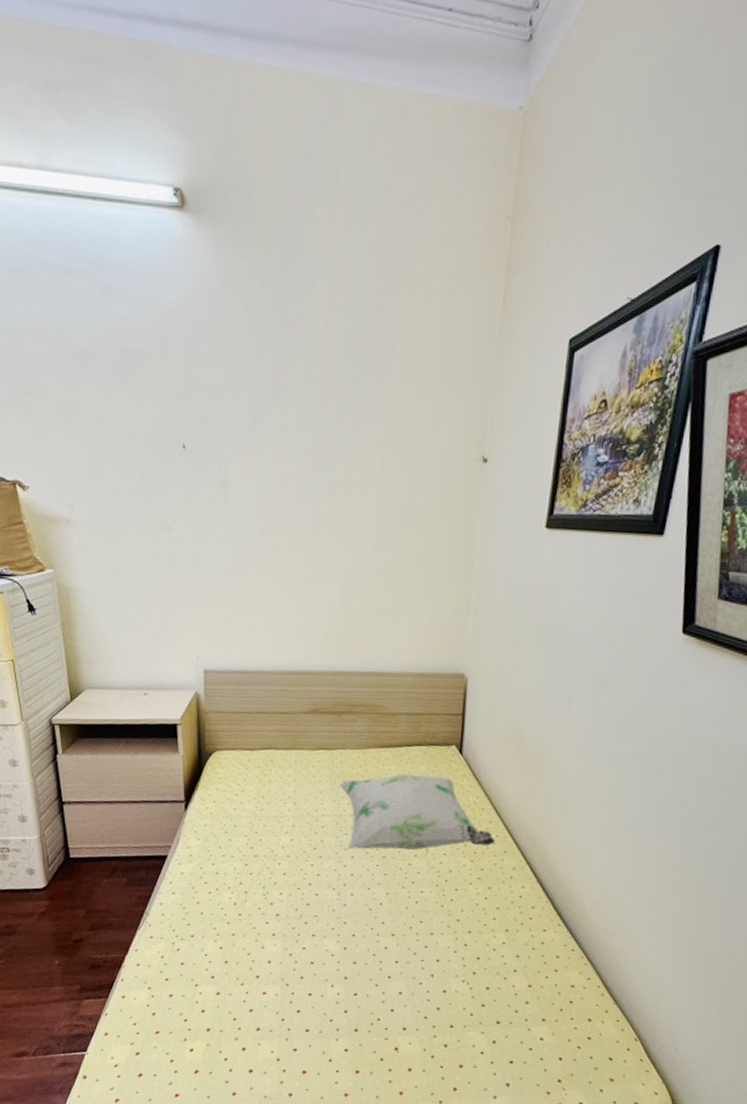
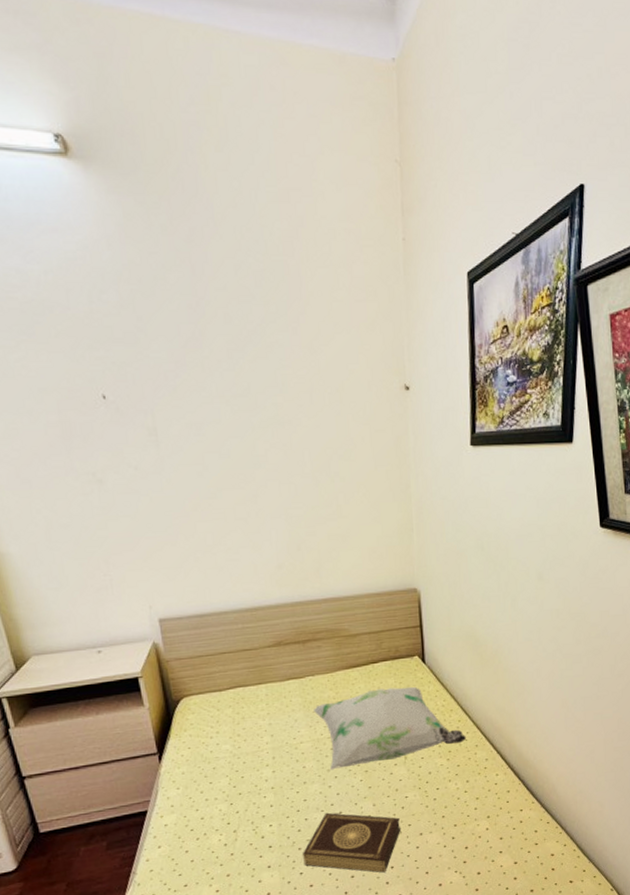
book: none [308,891,413,966] -> present [303,812,401,873]

